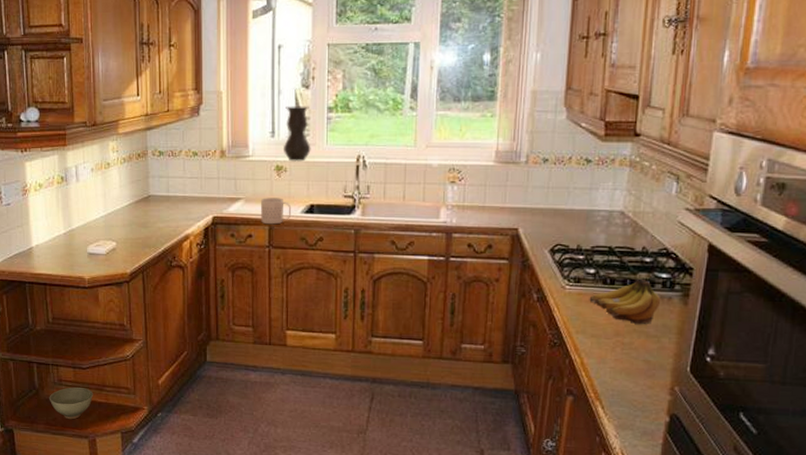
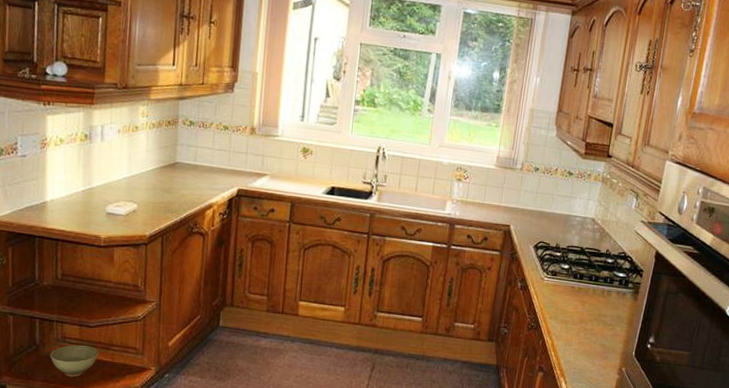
mug: present [260,198,292,225] -> none [284,176,314,202]
vase: present [283,106,311,162] -> none [310,94,339,147]
fruit: present [589,280,661,324] -> none [562,277,618,314]

